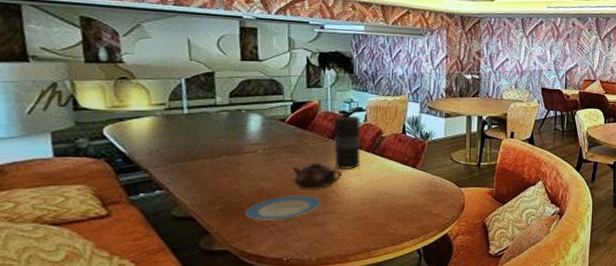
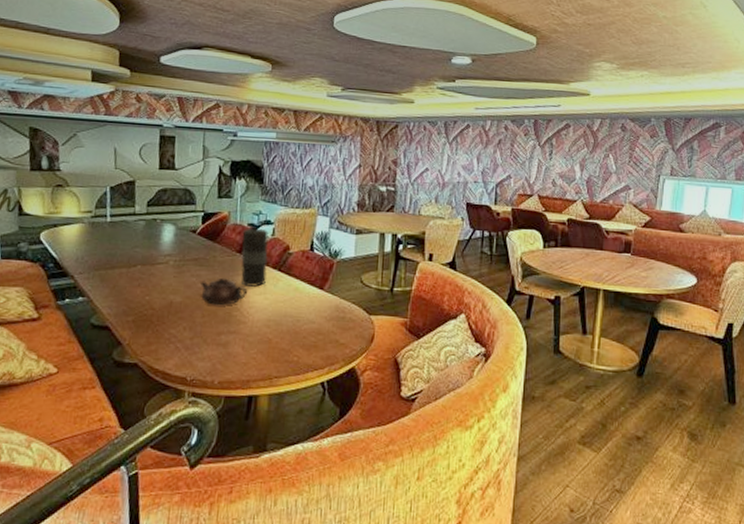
plate: present [244,196,321,221] -> none [154,311,226,337]

